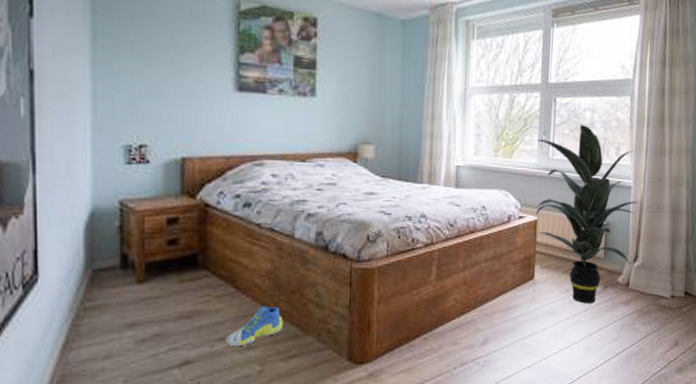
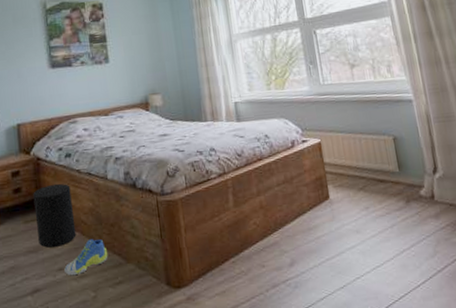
cylinder: none [194,238,247,314] -> present [33,183,77,248]
indoor plant: present [535,125,638,304] -> none [305,49,426,220]

